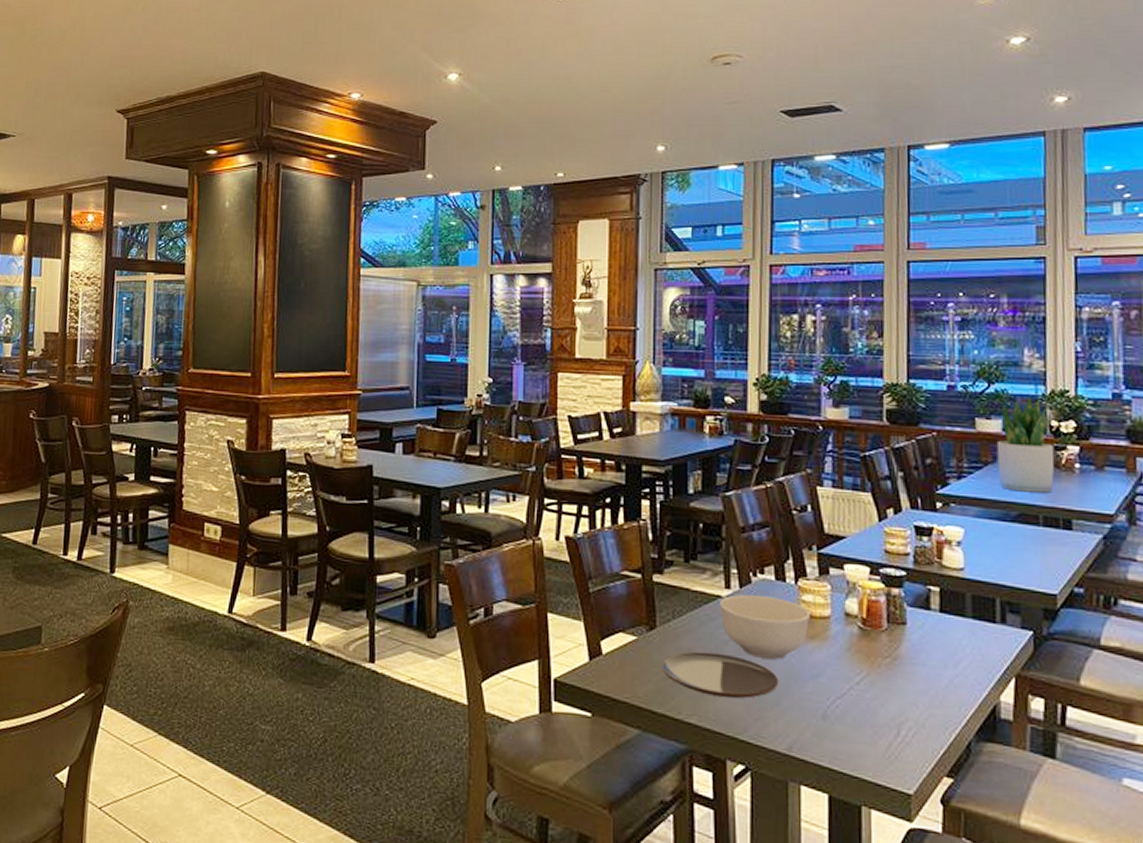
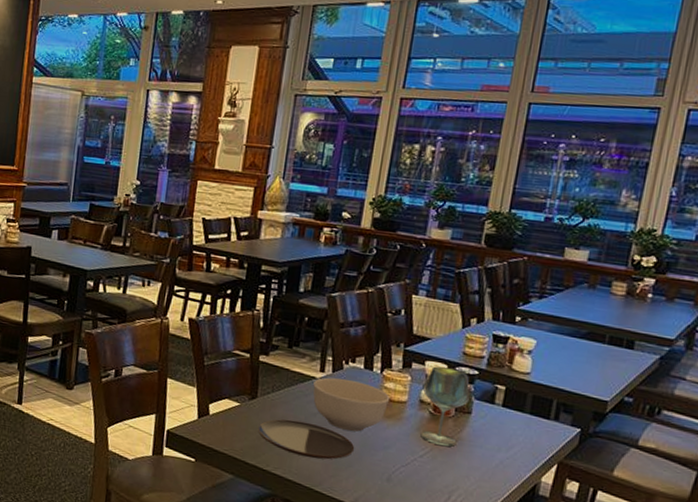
wine glass: none [847,570,901,669] -> present [420,366,470,447]
planter: present [996,396,1055,493] -> none [576,232,635,317]

